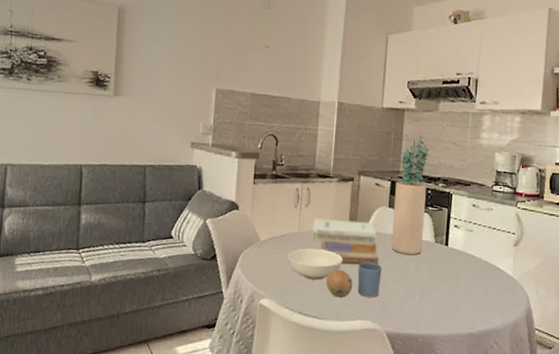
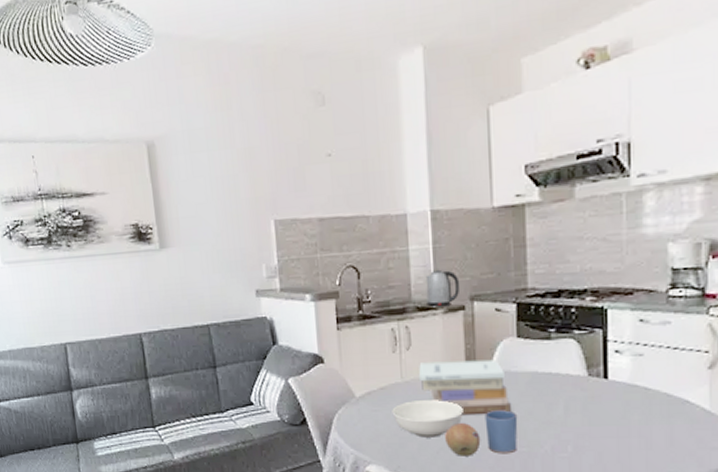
kettle: none [326,147,352,177] -> present [425,269,459,307]
vase: present [391,135,429,256] -> none [524,235,570,397]

